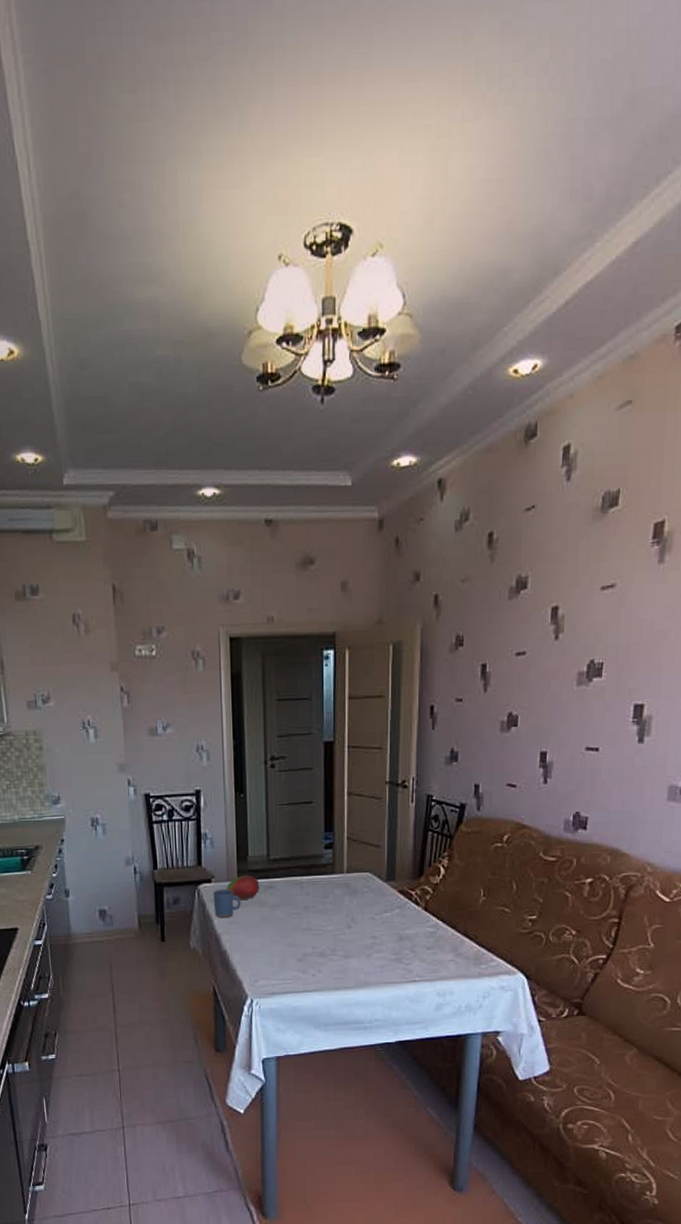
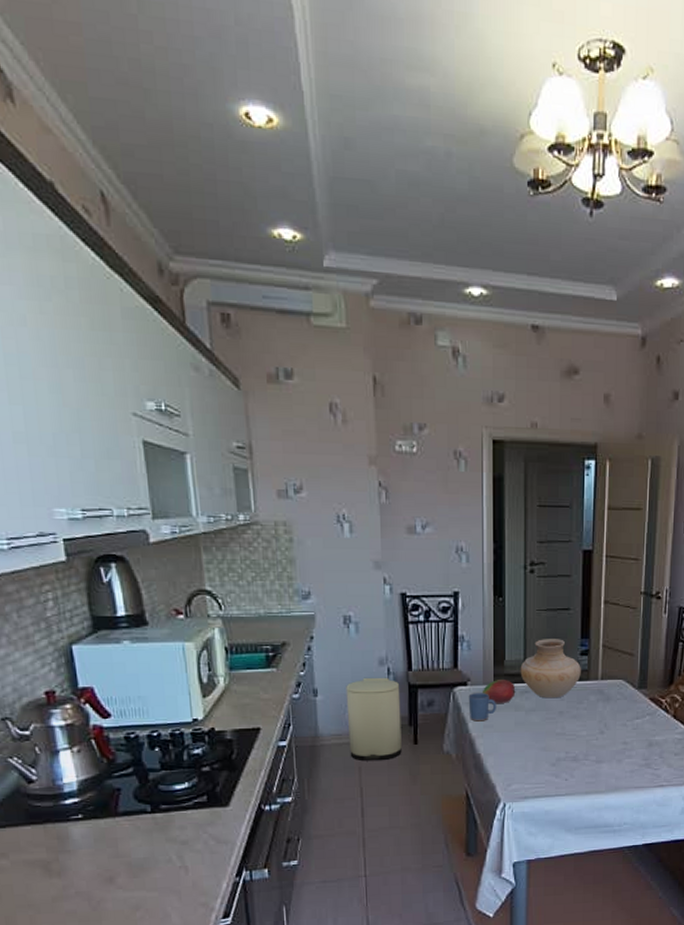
pedal bin: none [95,876,150,959] -> present [346,677,402,761]
vase: none [263,833,326,894] -> present [520,639,581,699]

